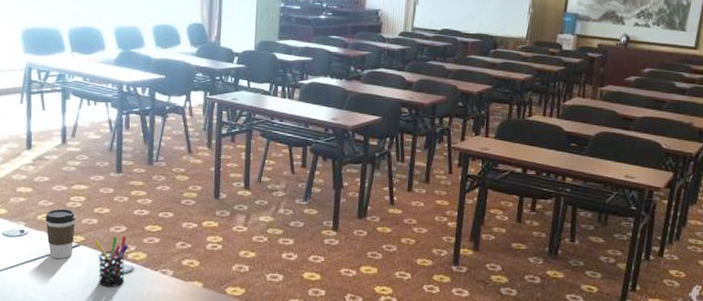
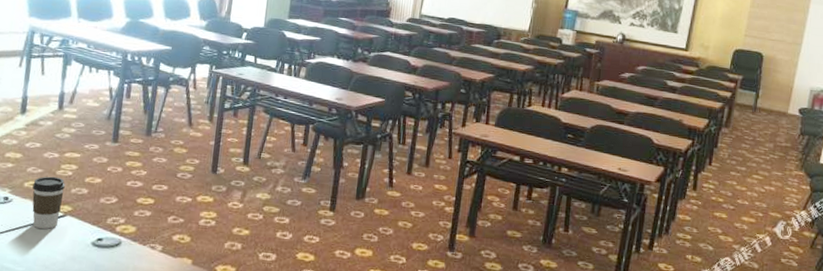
pen holder: present [93,235,129,288] -> none [81,206,119,261]

